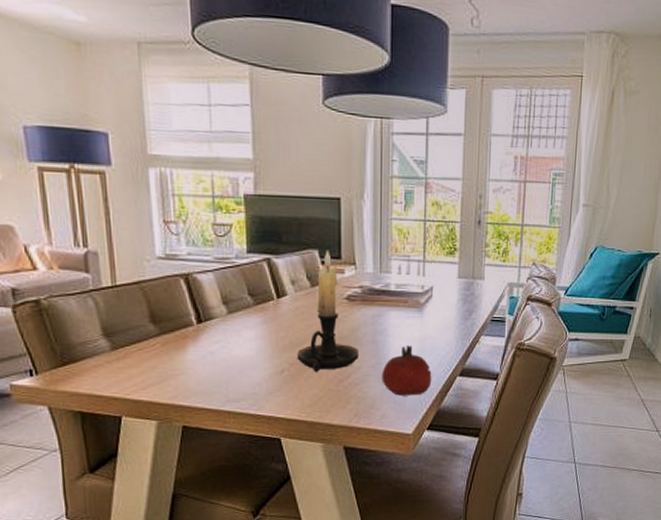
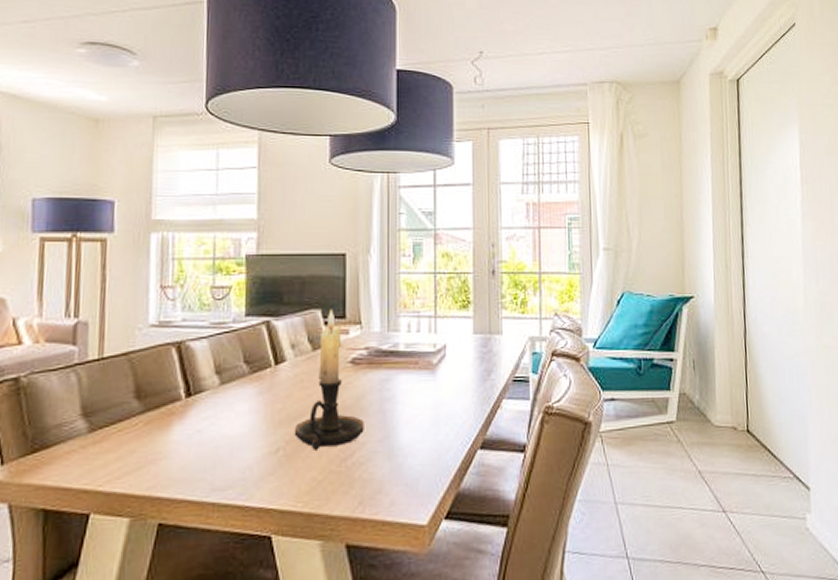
fruit: present [381,345,432,396] -> none [390,414,449,477]

